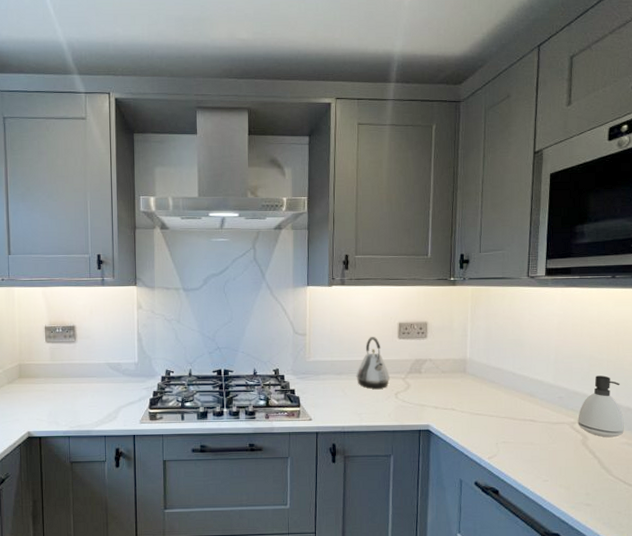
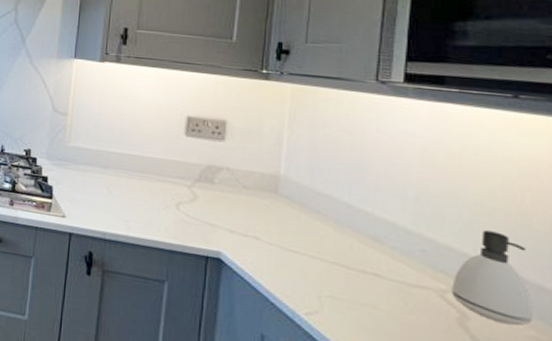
kettle: present [356,337,391,389] -> none [126,128,172,195]

